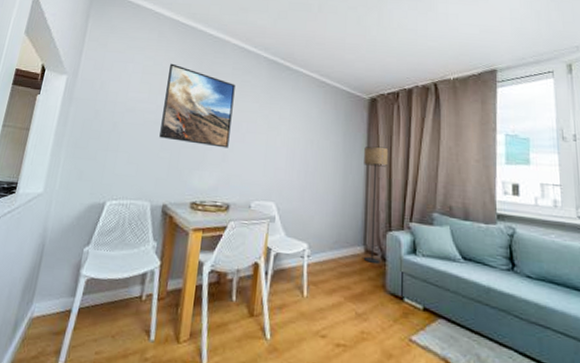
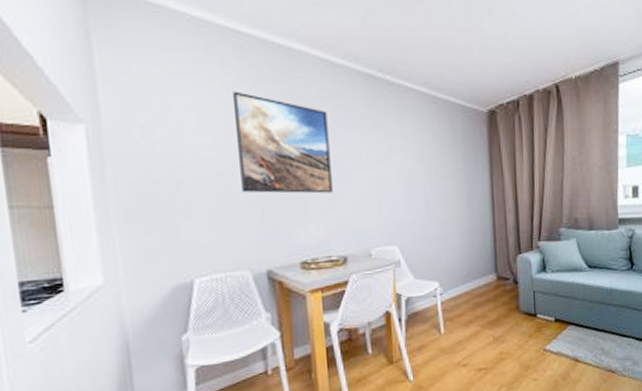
floor lamp: present [363,146,389,263] -> none [487,166,514,288]

